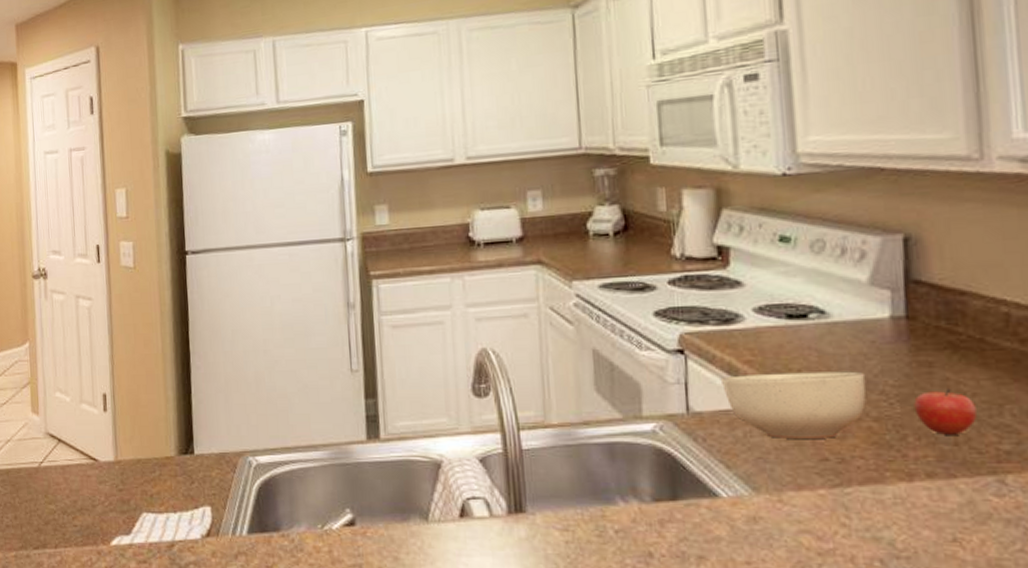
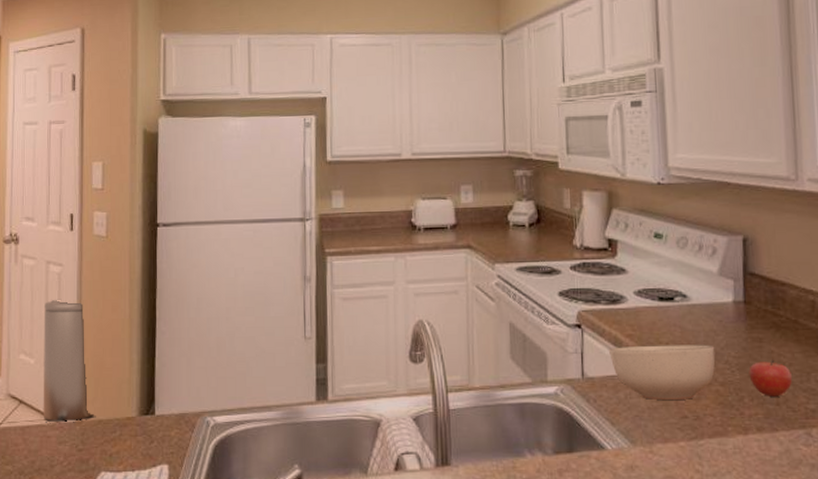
pedal bin: none [76,336,135,463] -> present [43,300,96,424]

